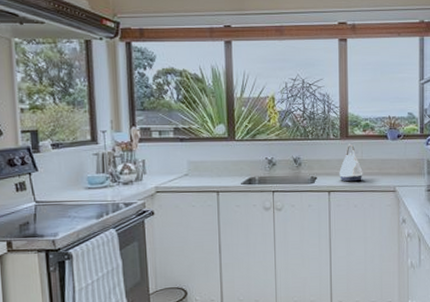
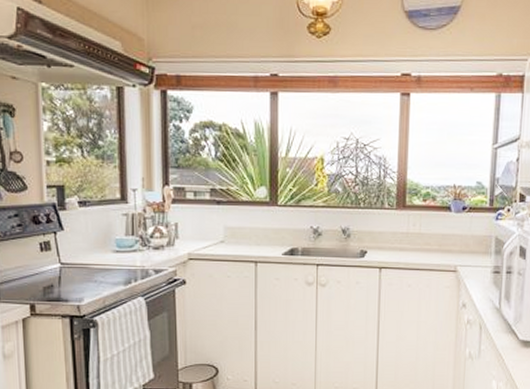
kettle: present [339,143,363,182] -> none [393,214,420,258]

